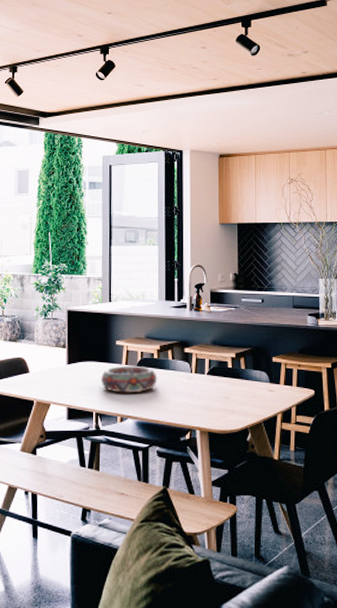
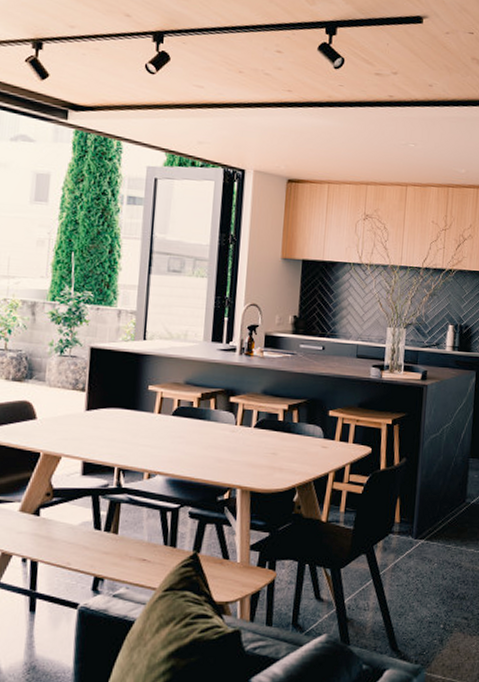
decorative bowl: present [101,366,157,393] -> none [127,415,196,447]

